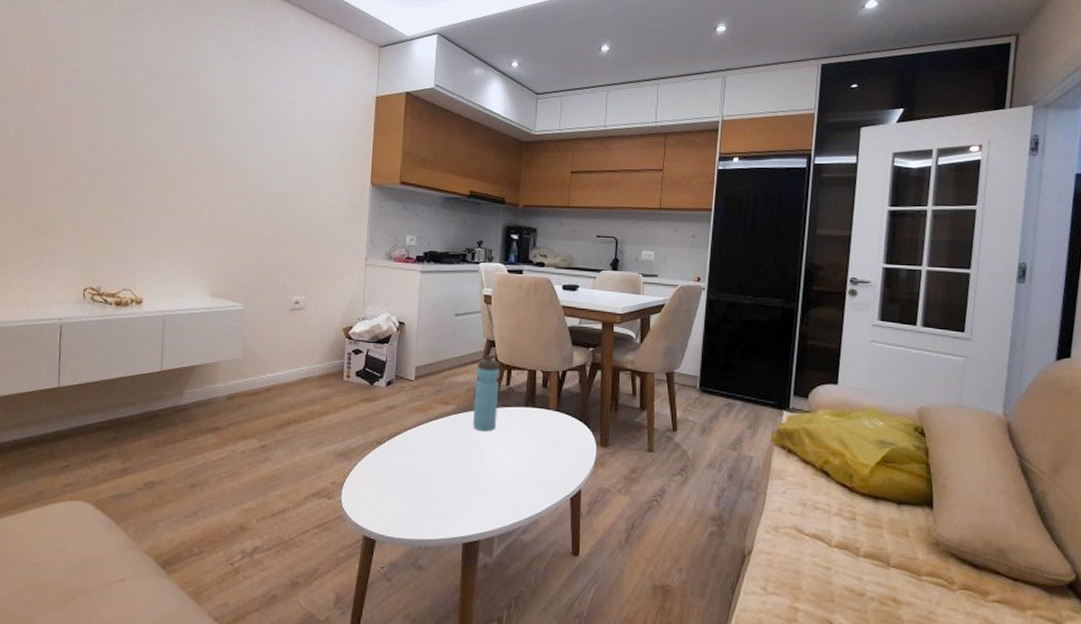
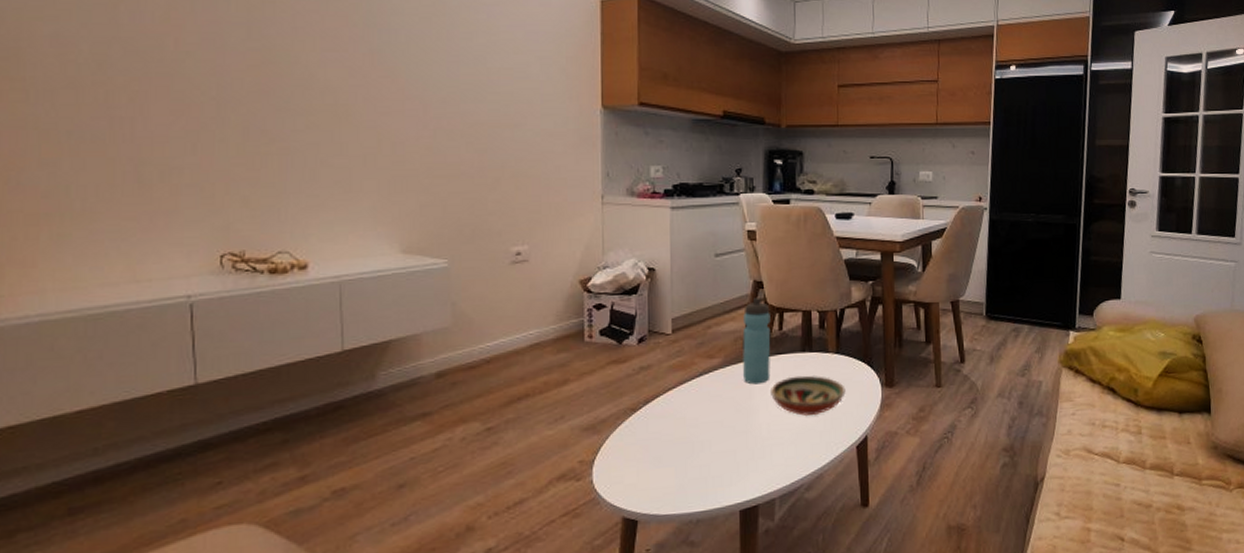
decorative bowl: none [495,428,563,466] -> present [769,375,846,416]

